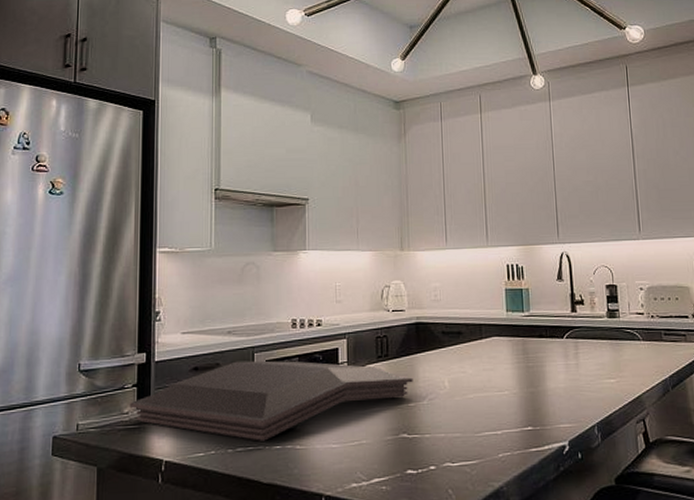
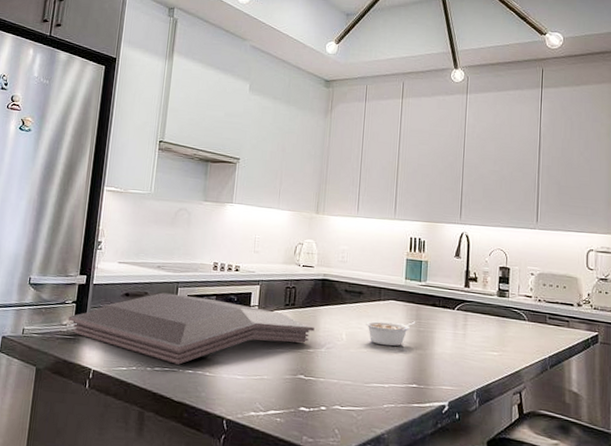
legume: none [468,357,522,389] -> present [365,320,415,347]

